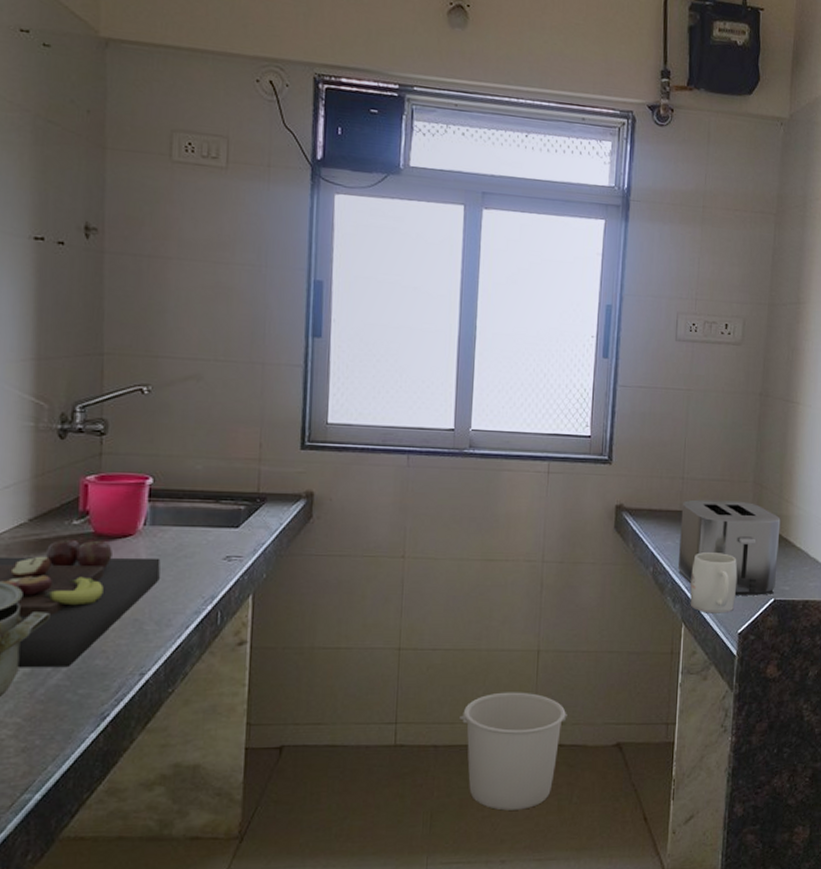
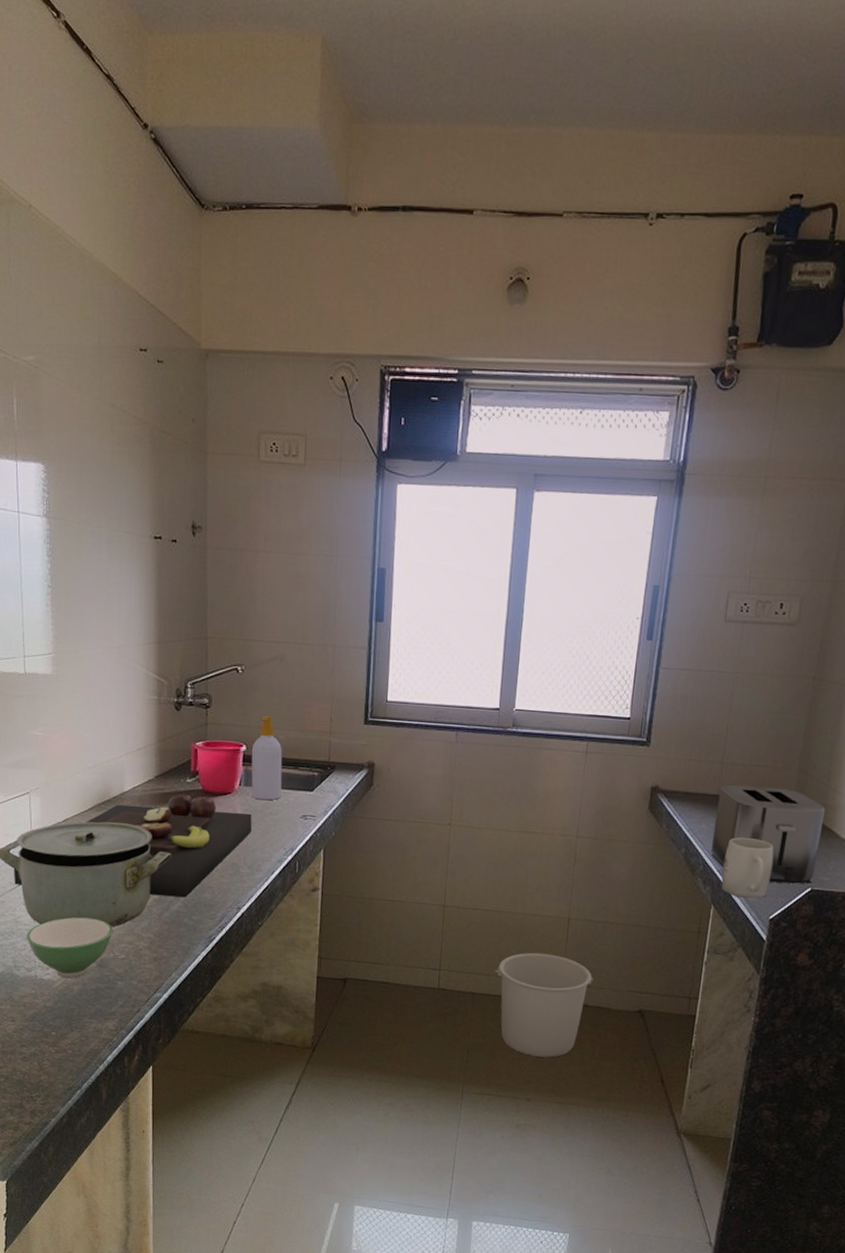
soap bottle: none [159,443,200,541] -> present [251,716,283,801]

